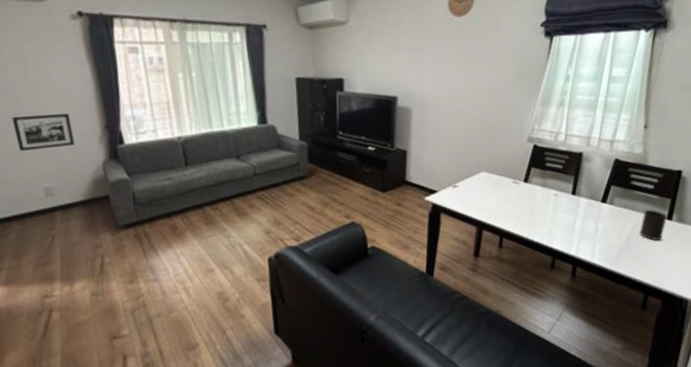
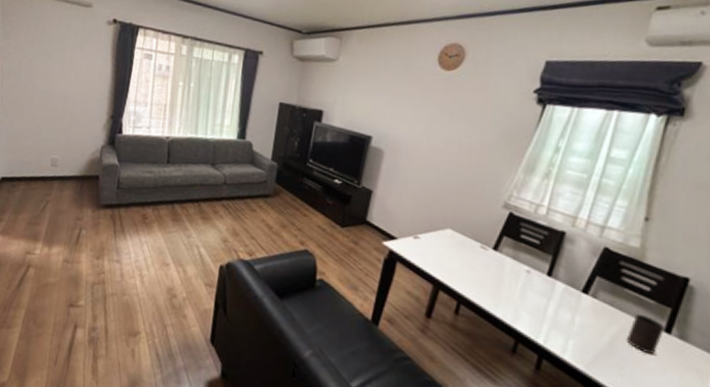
picture frame: present [12,114,75,151] -> none [41,95,86,127]

